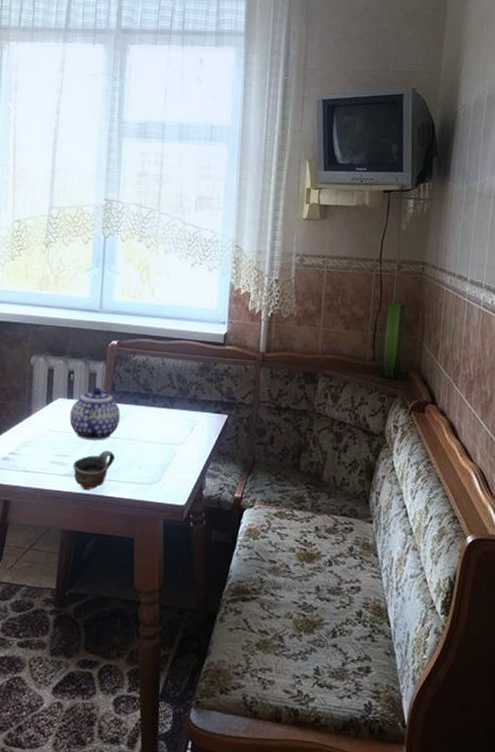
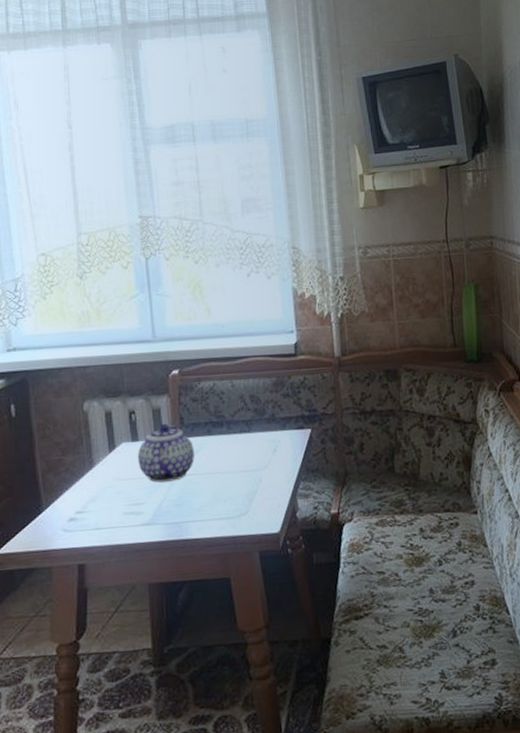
cup: present [73,450,115,491] -> none [150,489,195,537]

